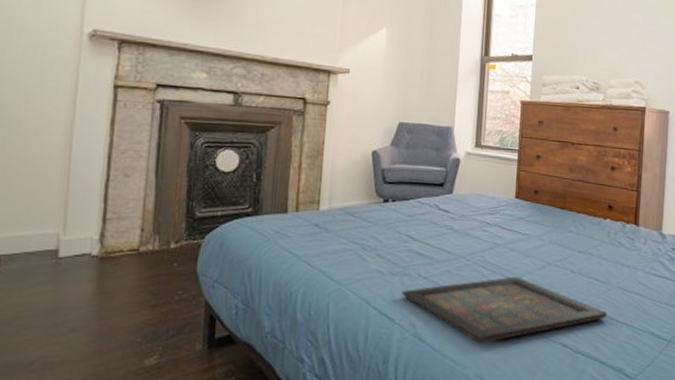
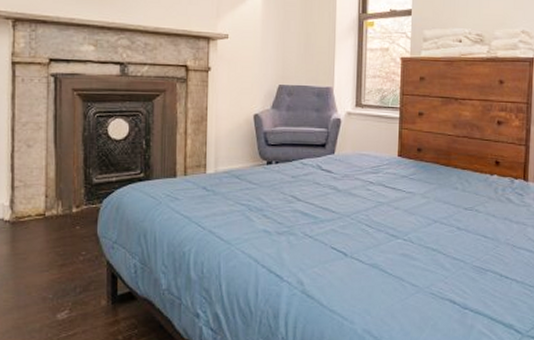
icon panel: present [401,276,608,343] -> none [288,234,496,300]

